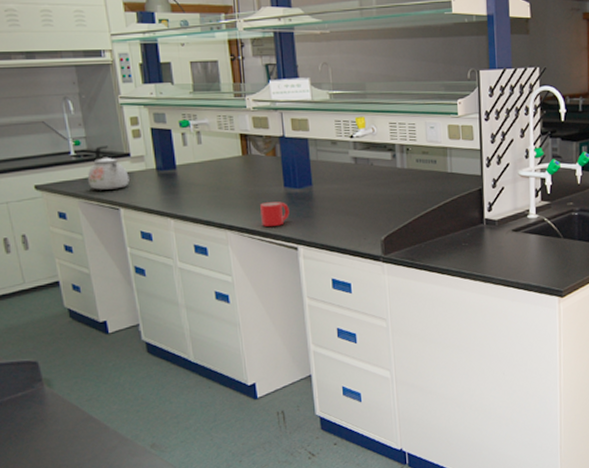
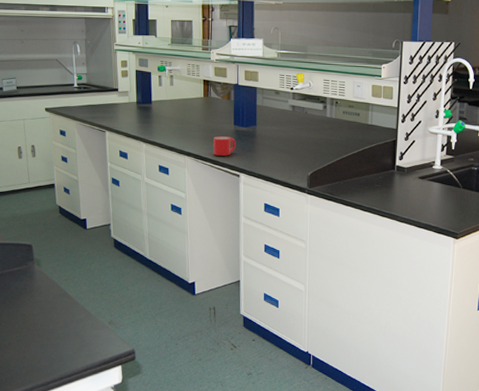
kettle: present [87,145,130,190] -> none [84,81,115,116]

